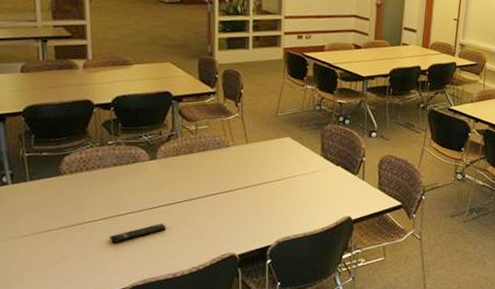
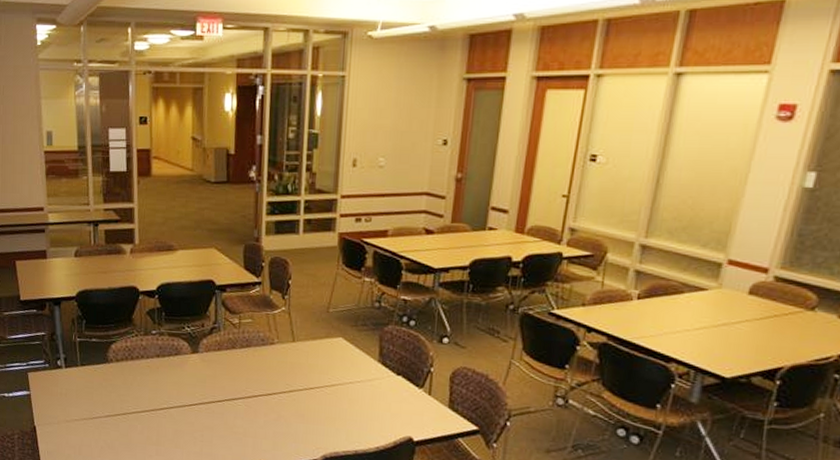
remote control: present [109,223,166,243] -> none [150,421,206,438]

